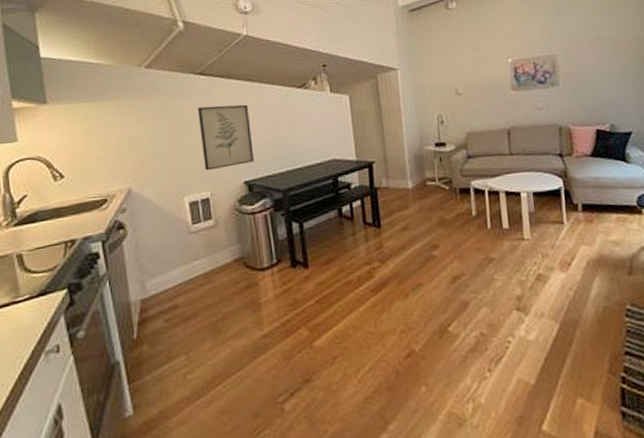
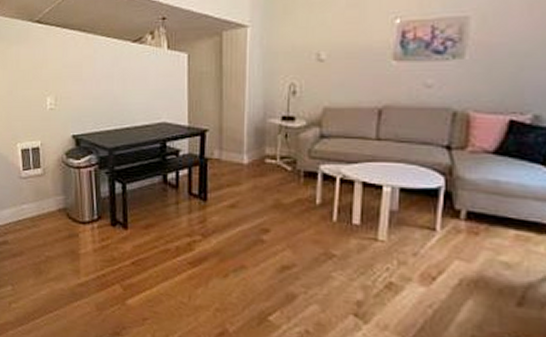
wall art: present [198,104,254,171] -> none [34,56,83,121]

